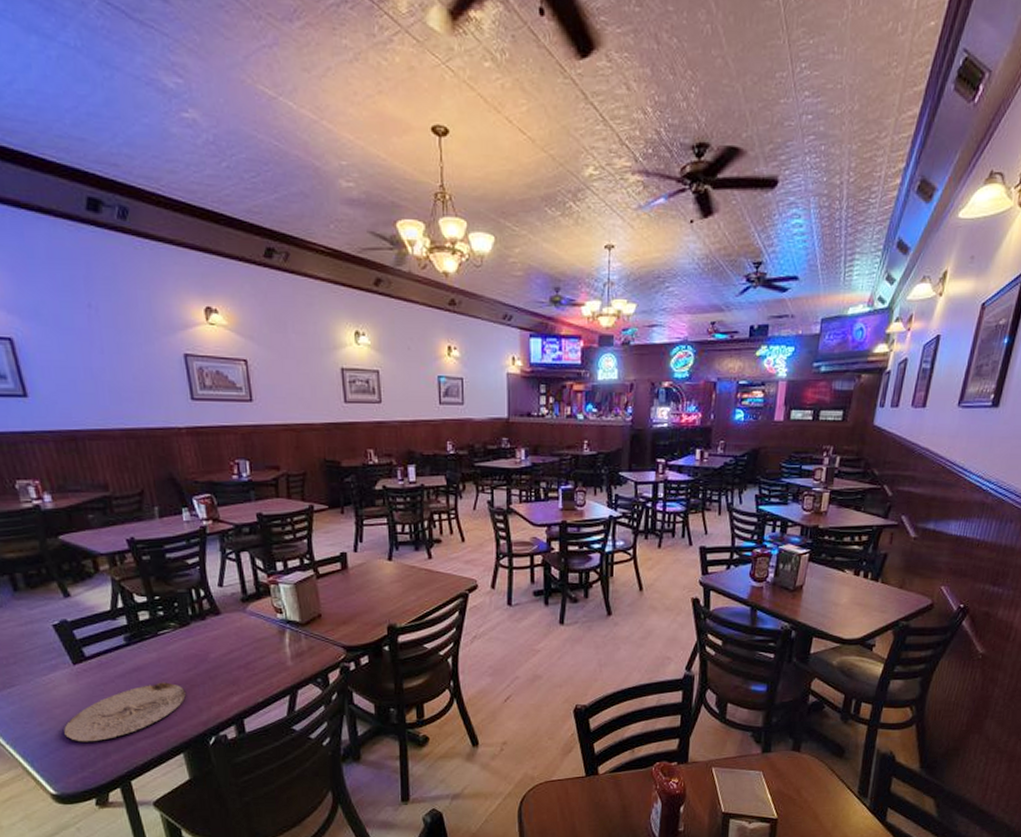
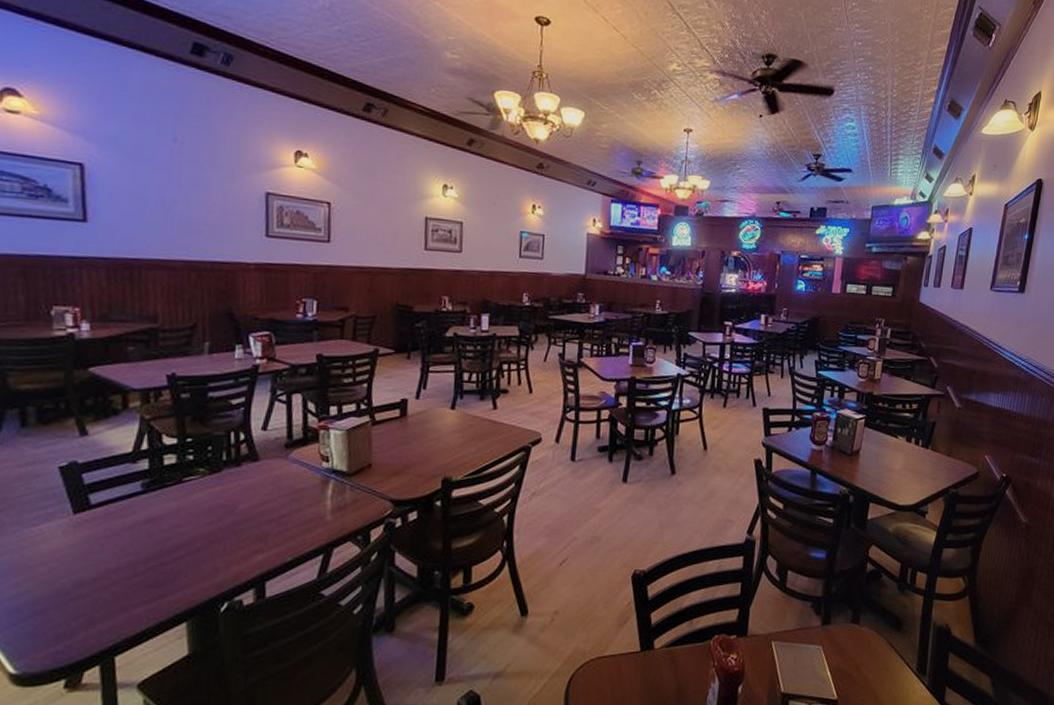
plate: present [64,682,186,742] -> none [44,536,203,608]

